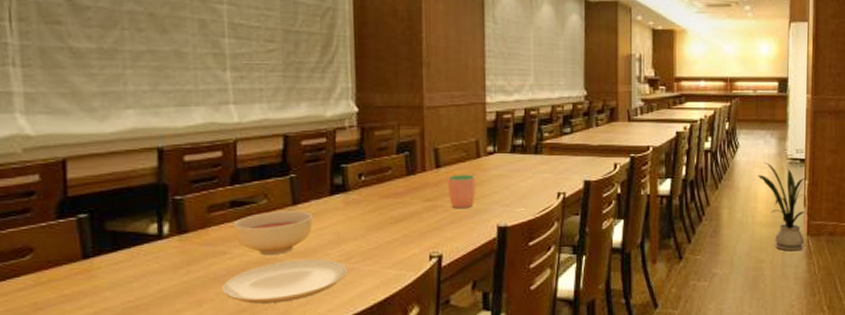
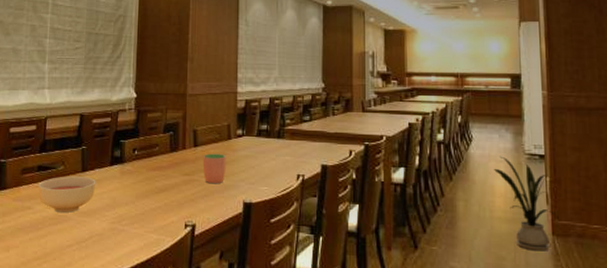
plate: present [221,258,347,304] -> none [24,218,118,255]

